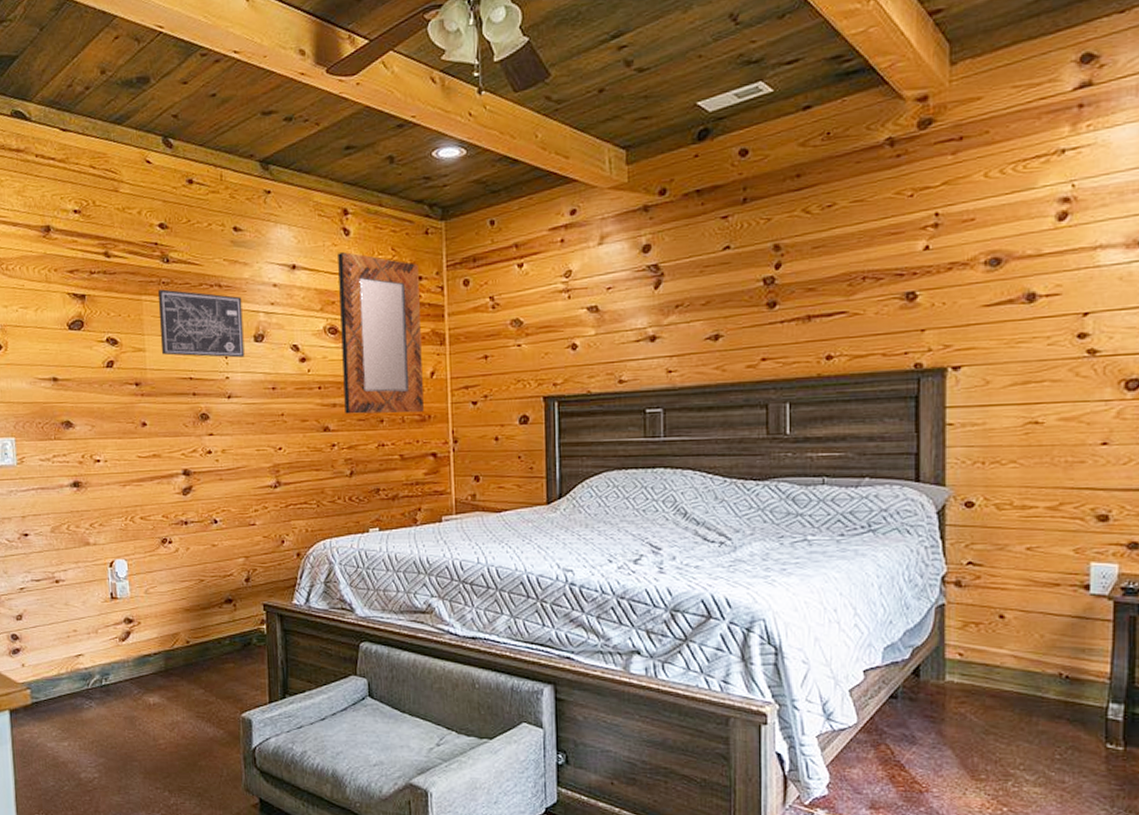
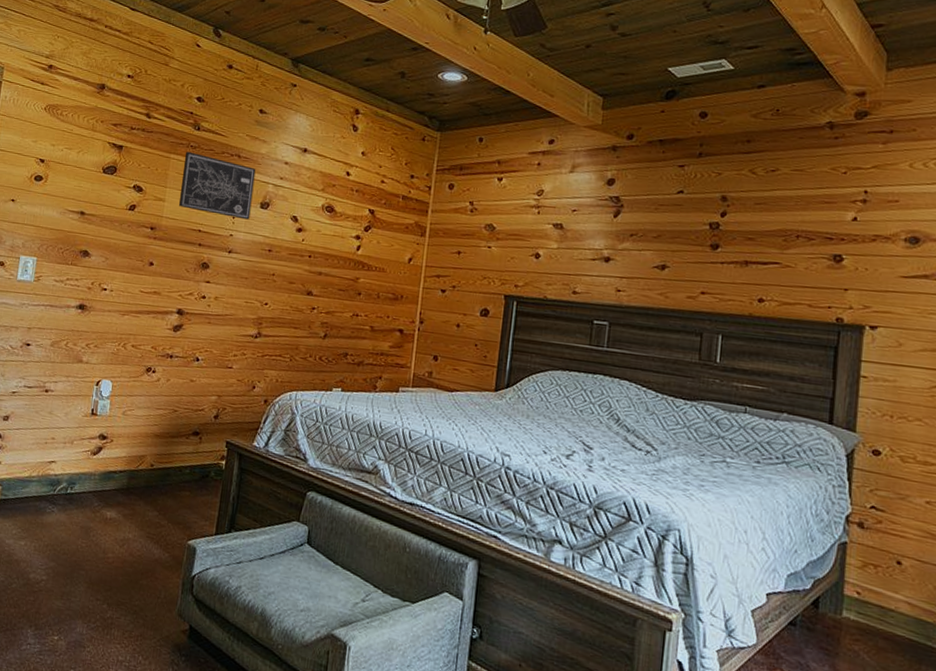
home mirror: present [338,252,424,414] -> none [328,145,412,292]

